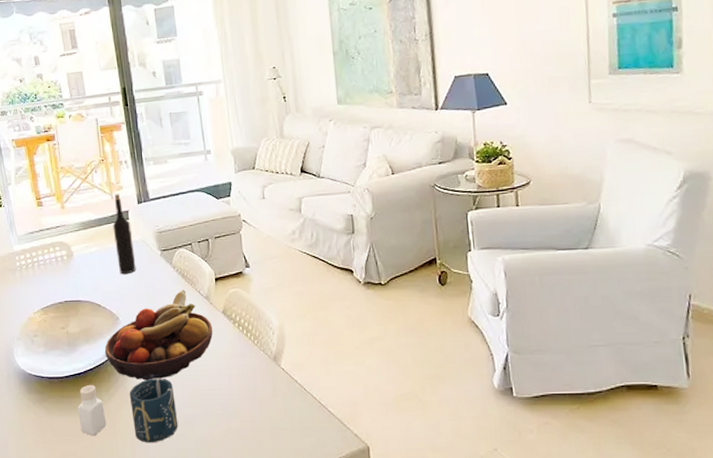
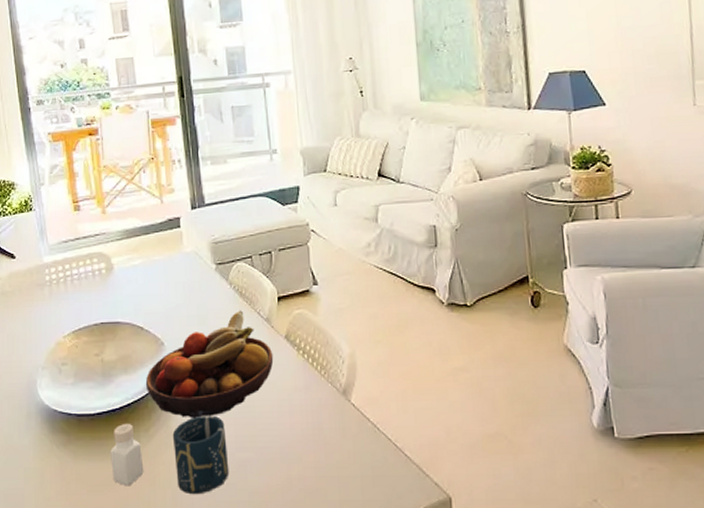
wine bottle: present [113,194,136,274] -> none [161,198,187,292]

